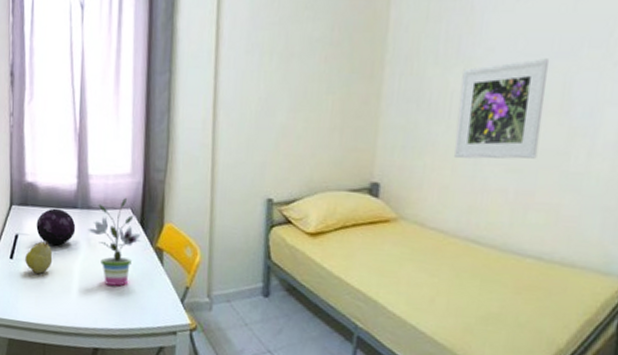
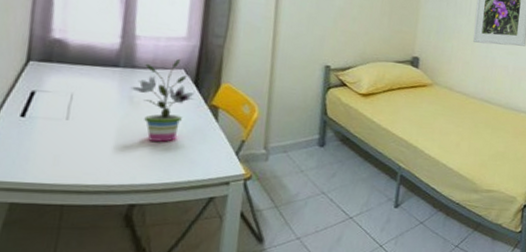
fruit: present [25,242,53,274] -> none [42,99,82,132]
decorative orb: present [36,208,76,246] -> none [61,65,116,103]

